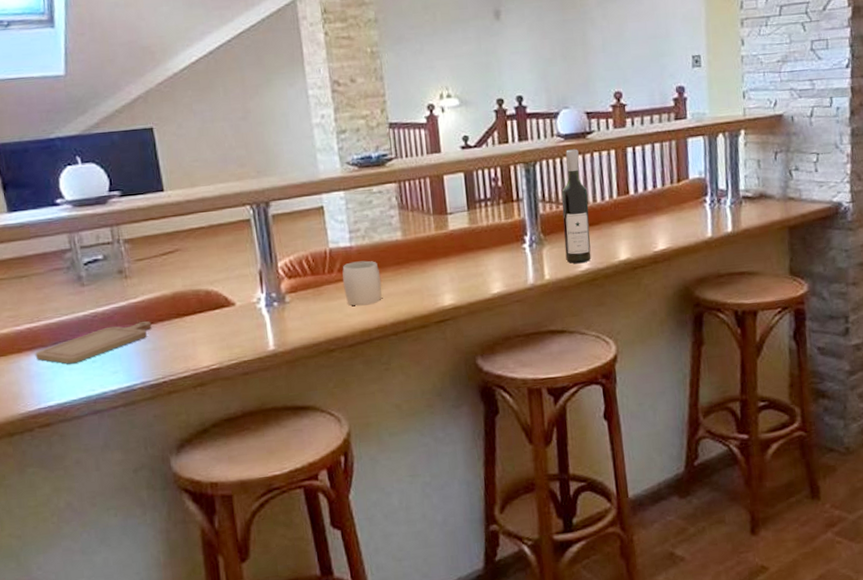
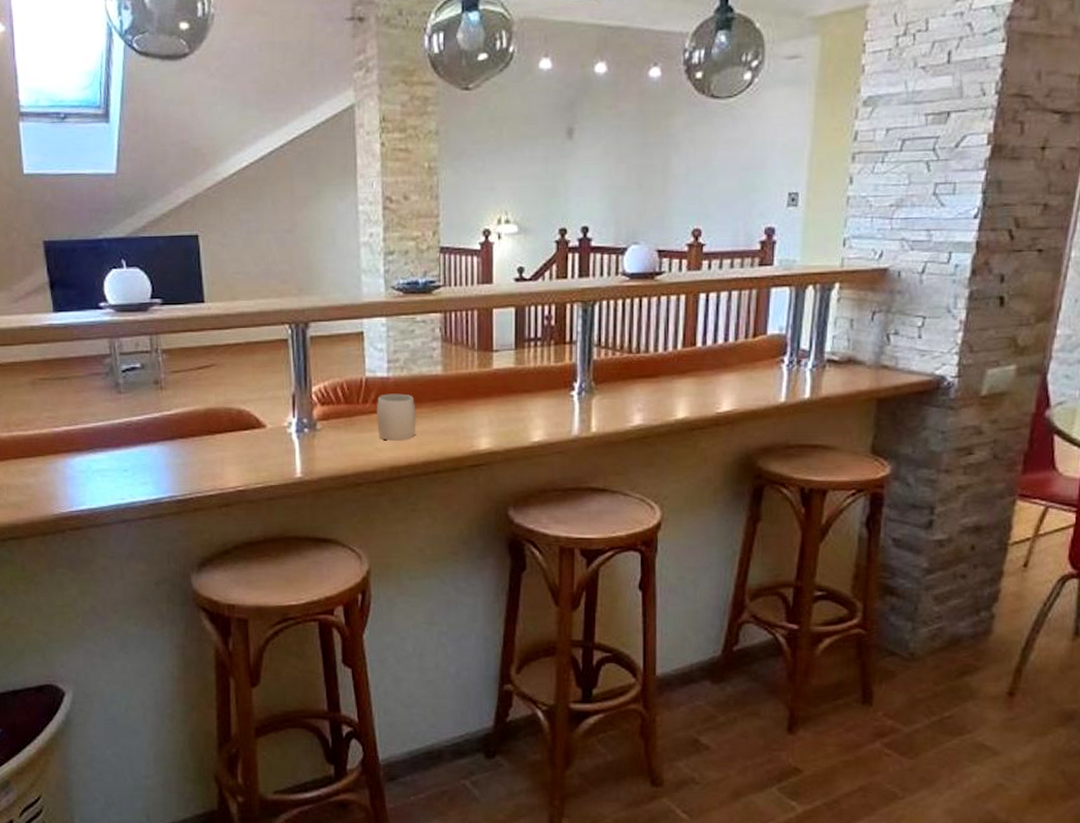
chopping board: present [35,321,152,364] -> none [70,435,183,470]
bottle: present [561,149,592,264] -> none [617,290,649,418]

